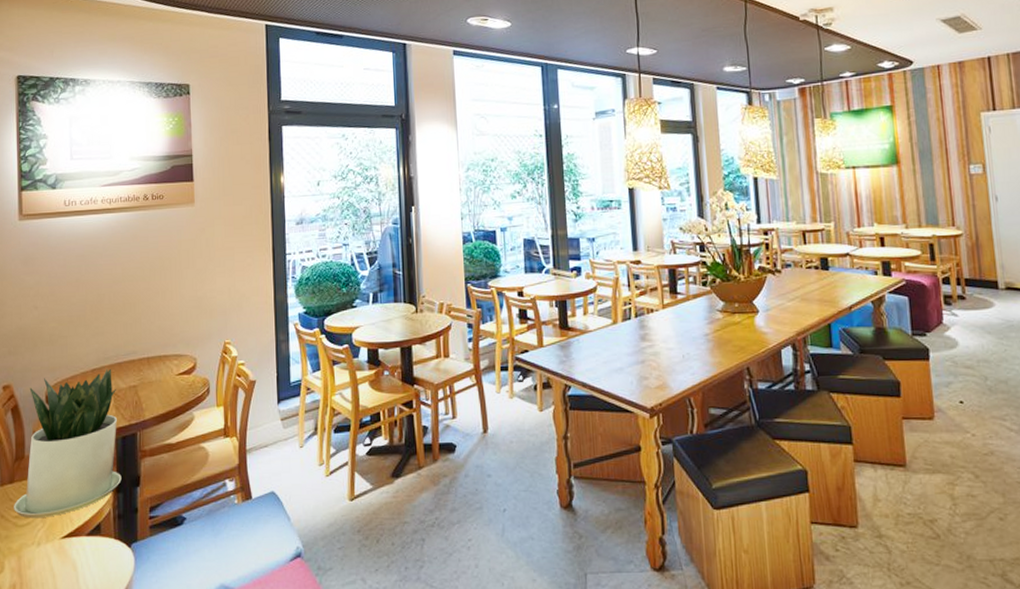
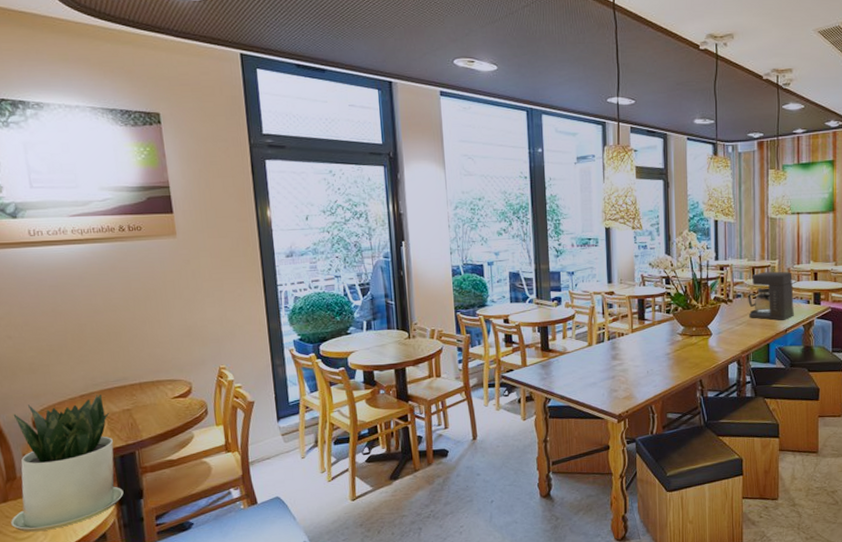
coffee maker: none [799,235,859,295] -> present [748,271,794,321]

